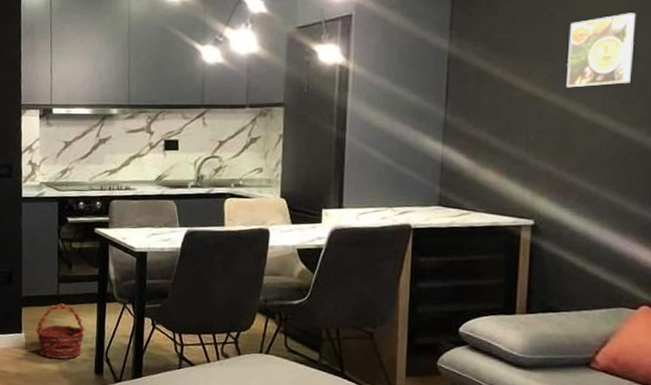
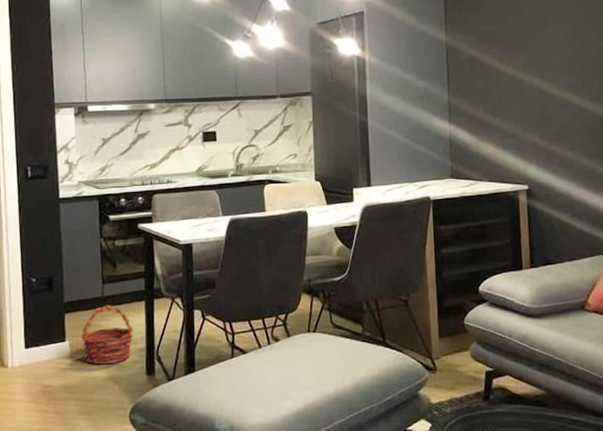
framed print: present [567,13,636,88] -> none [537,8,586,71]

